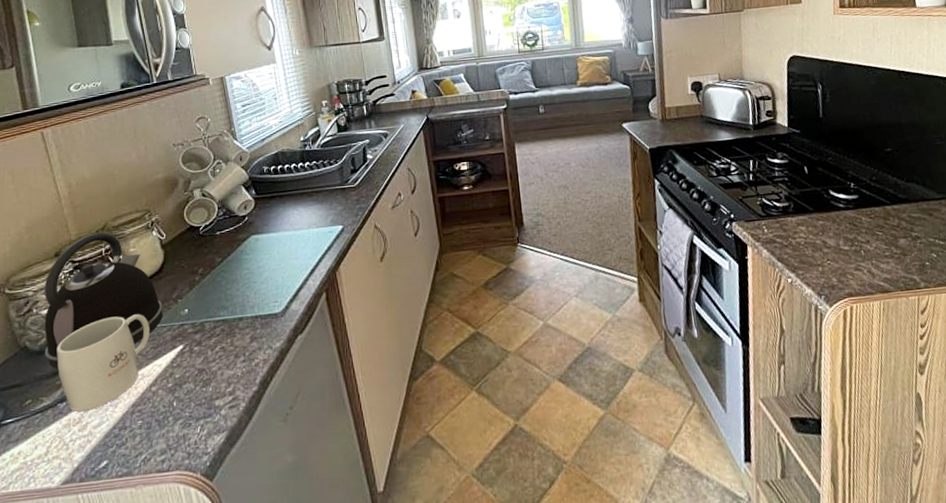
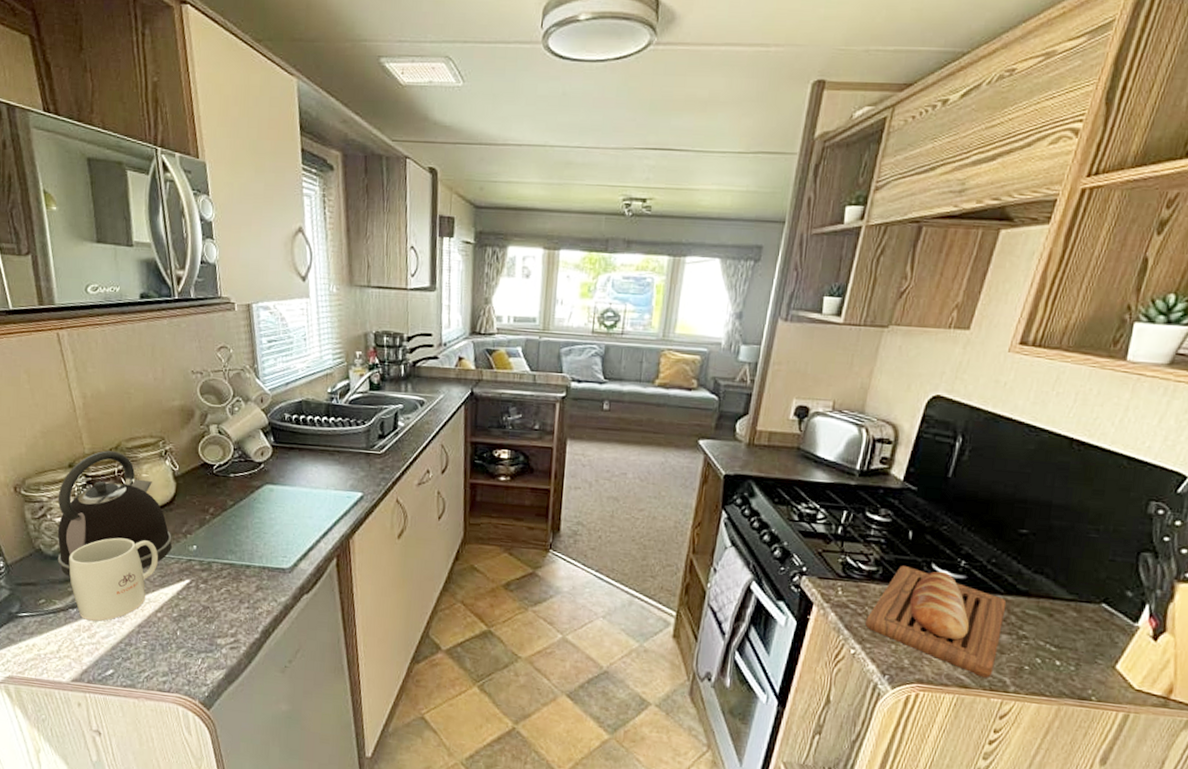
bread loaf: none [792,195,904,280] -> present [864,566,1007,678]

